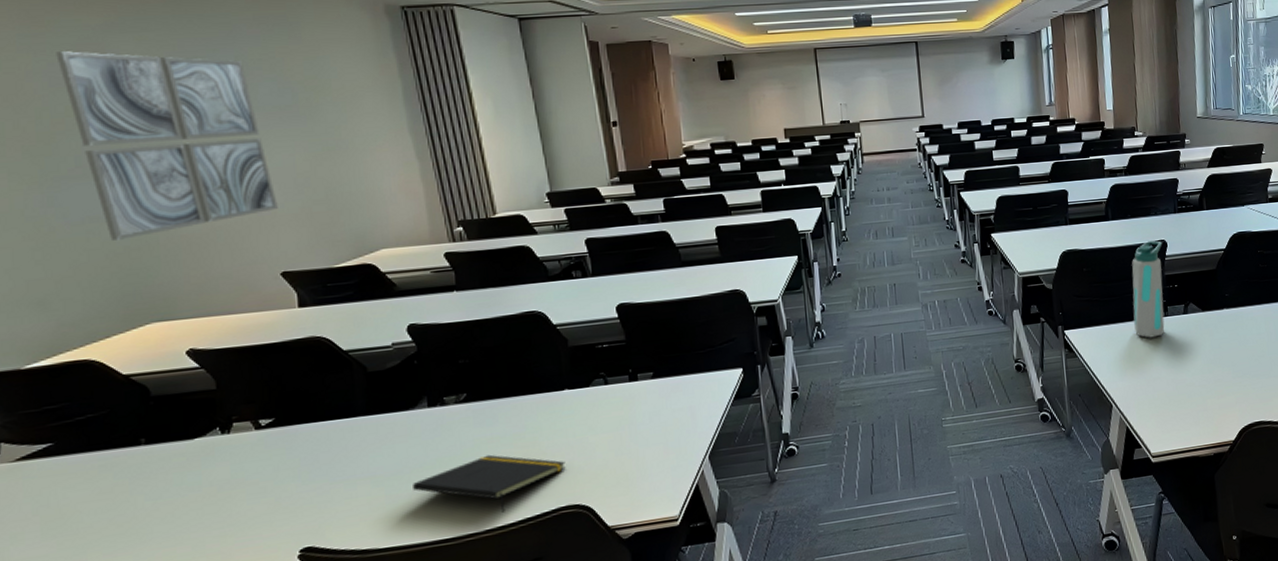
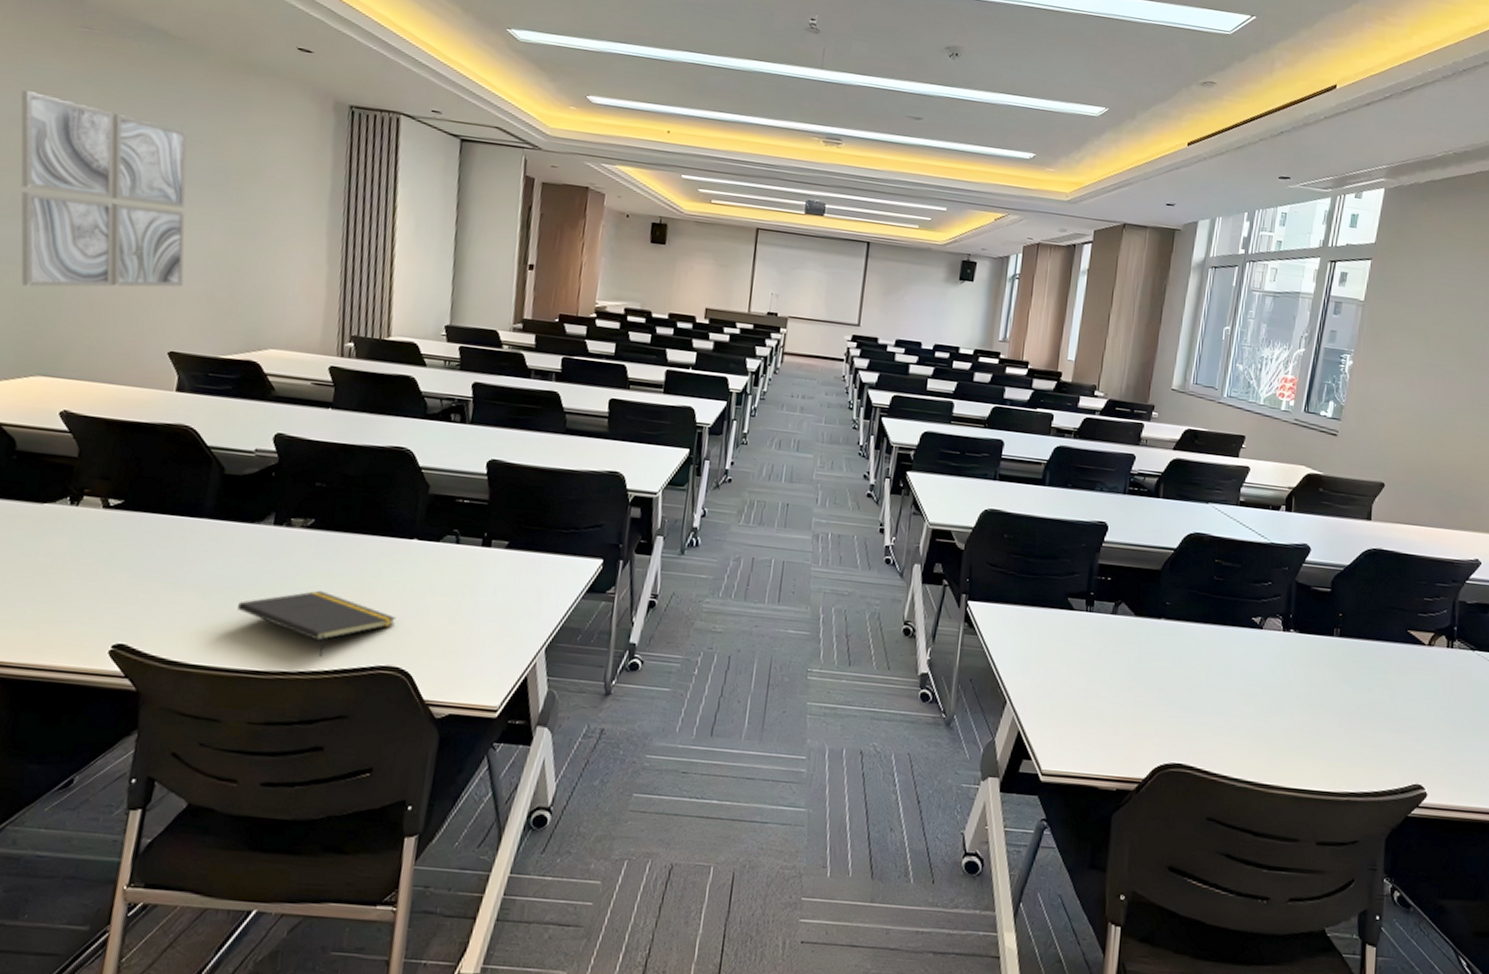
water bottle: present [1132,240,1165,338] -> none [1050,518,1103,634]

